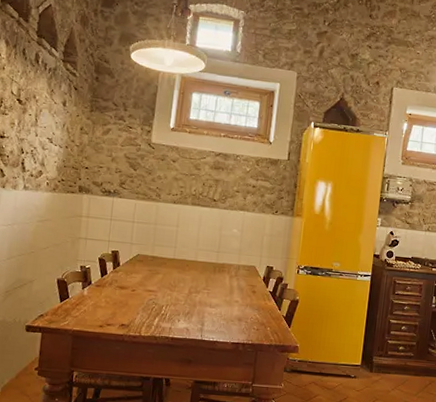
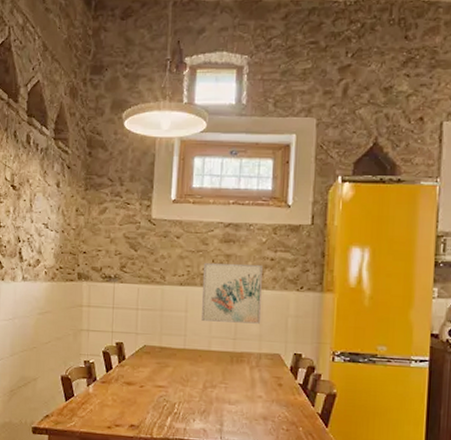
wall art: none [190,185,245,240] -> present [200,262,263,324]

